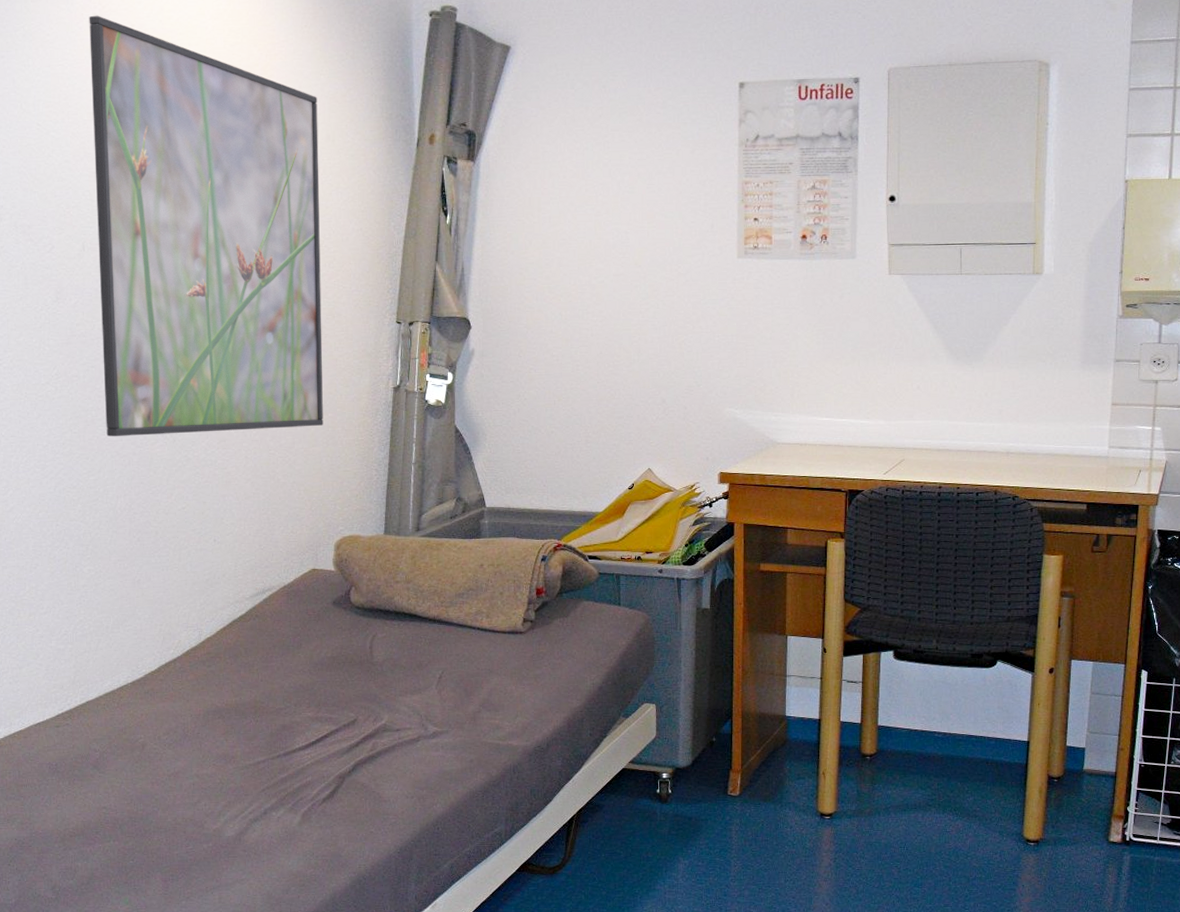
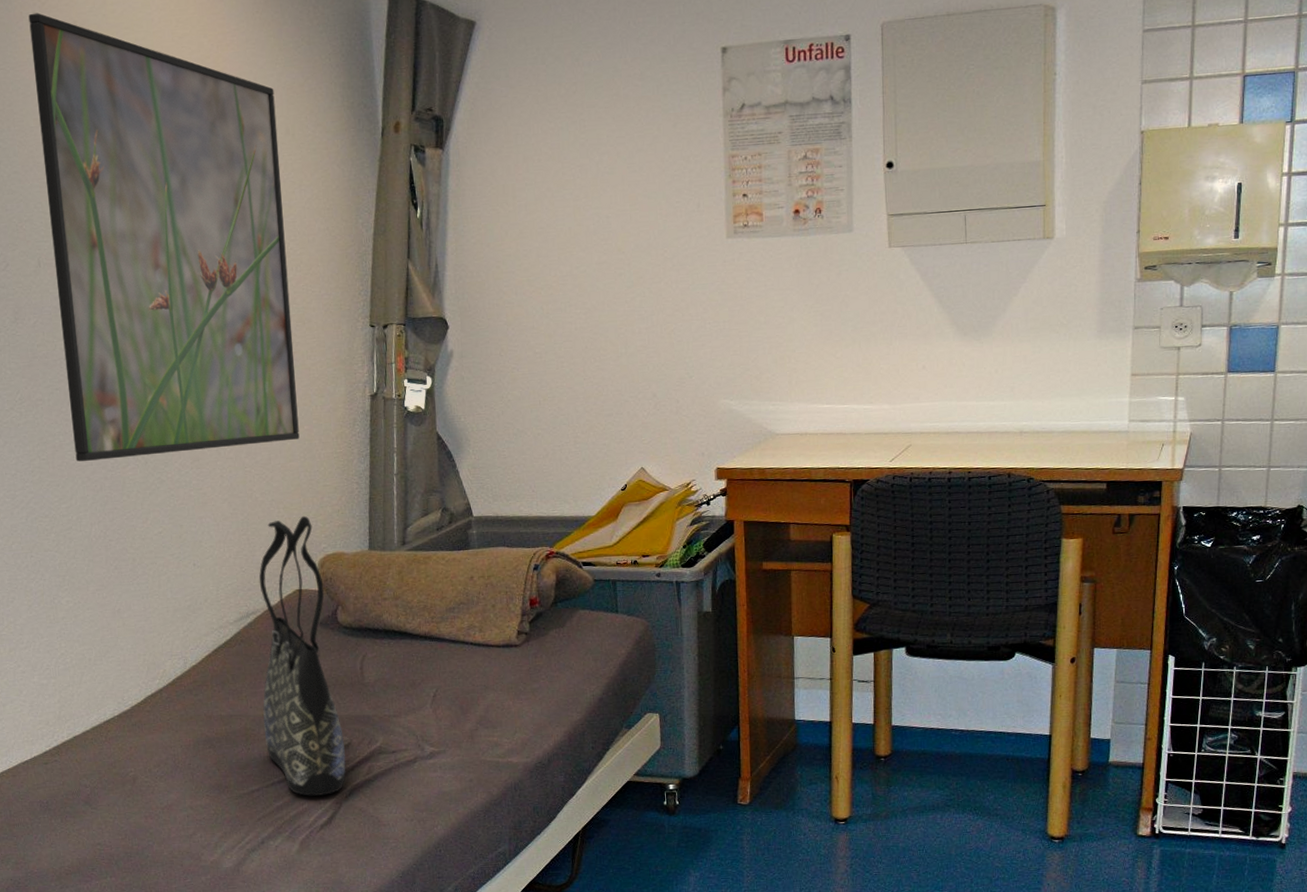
tote bag: none [272,498,352,771] -> present [259,515,346,797]

